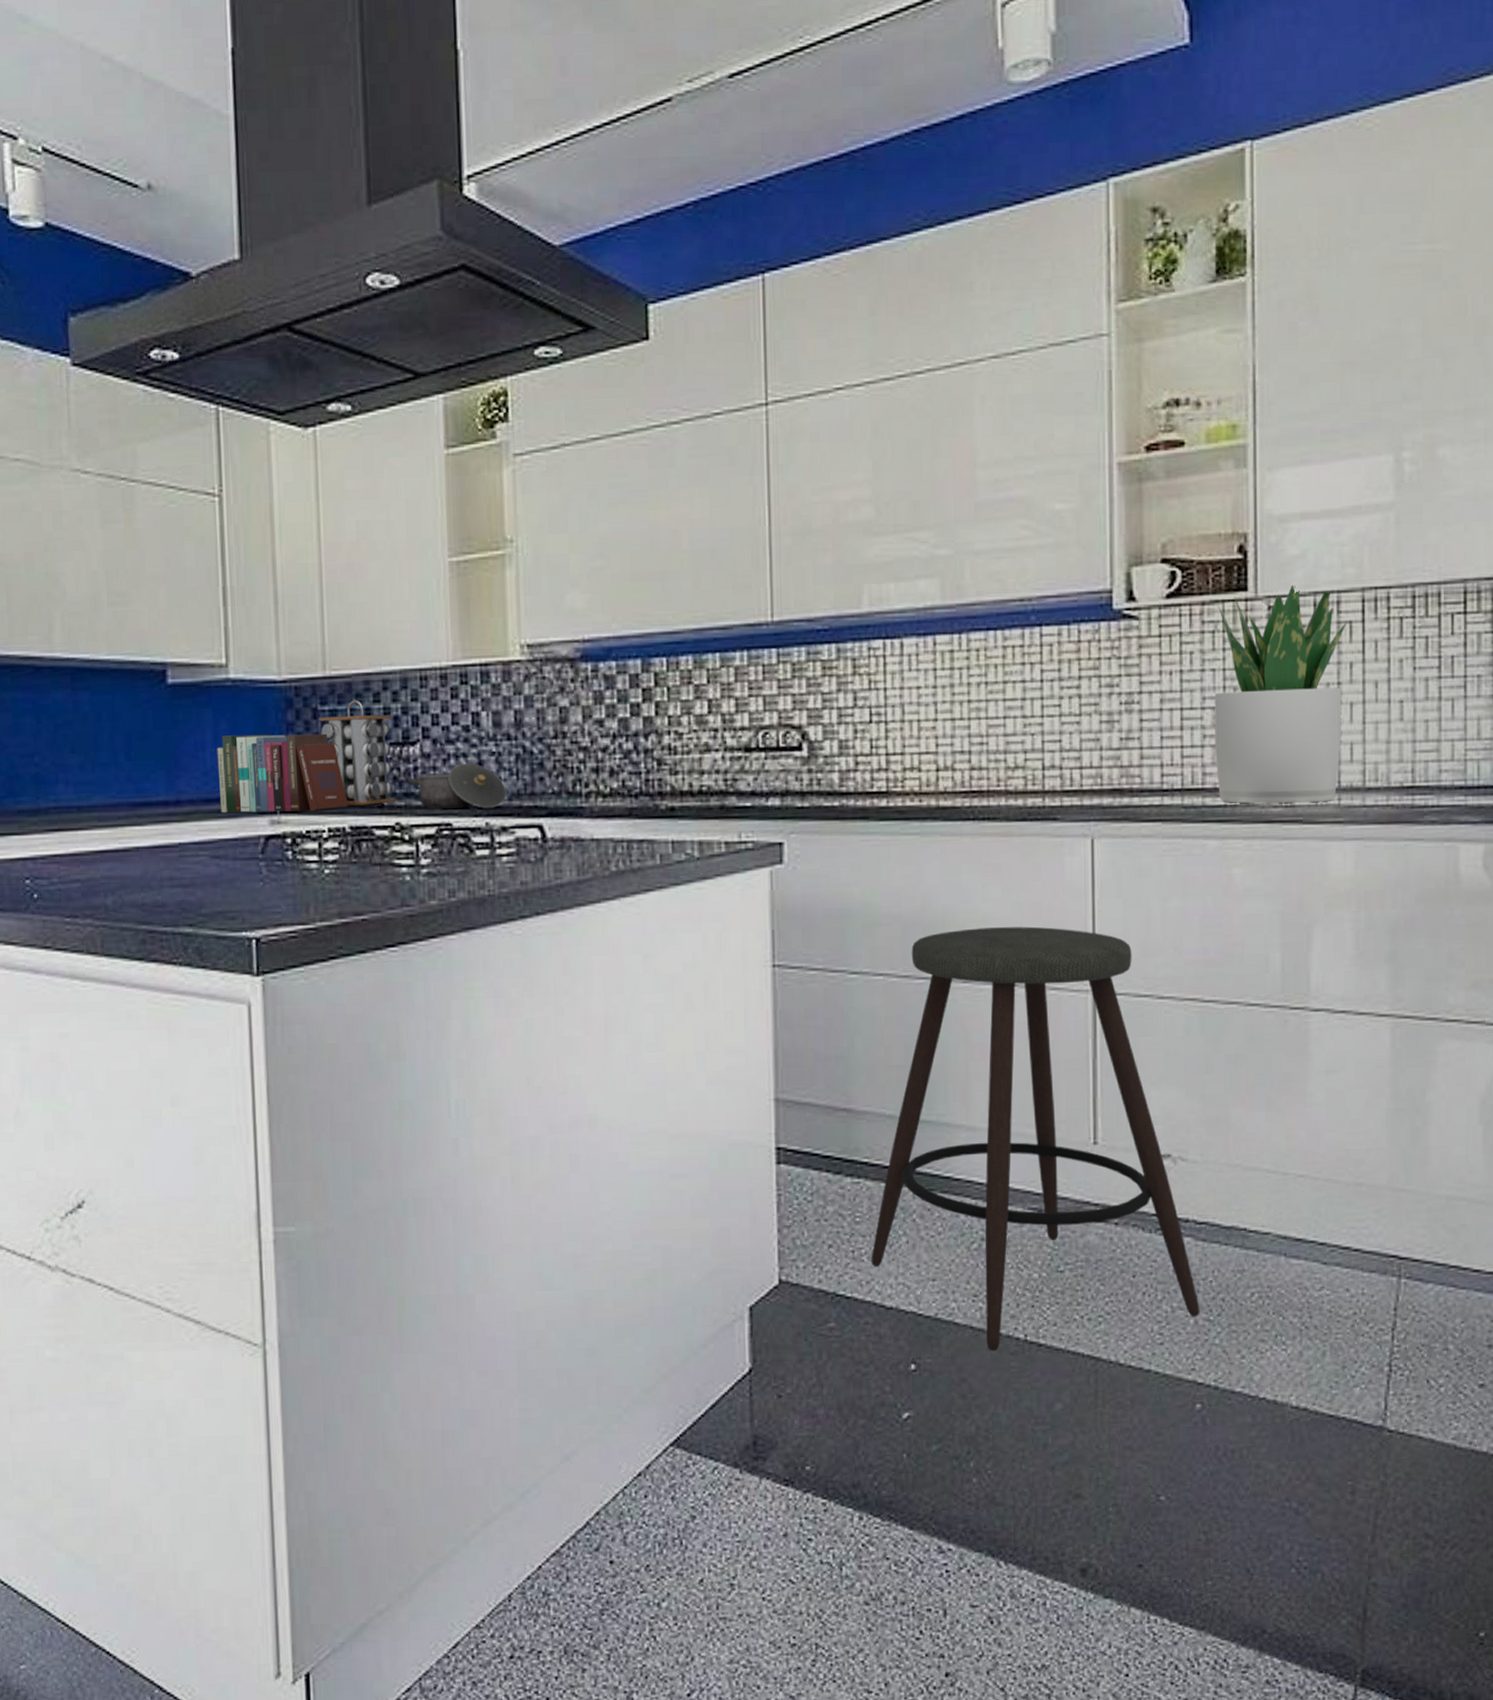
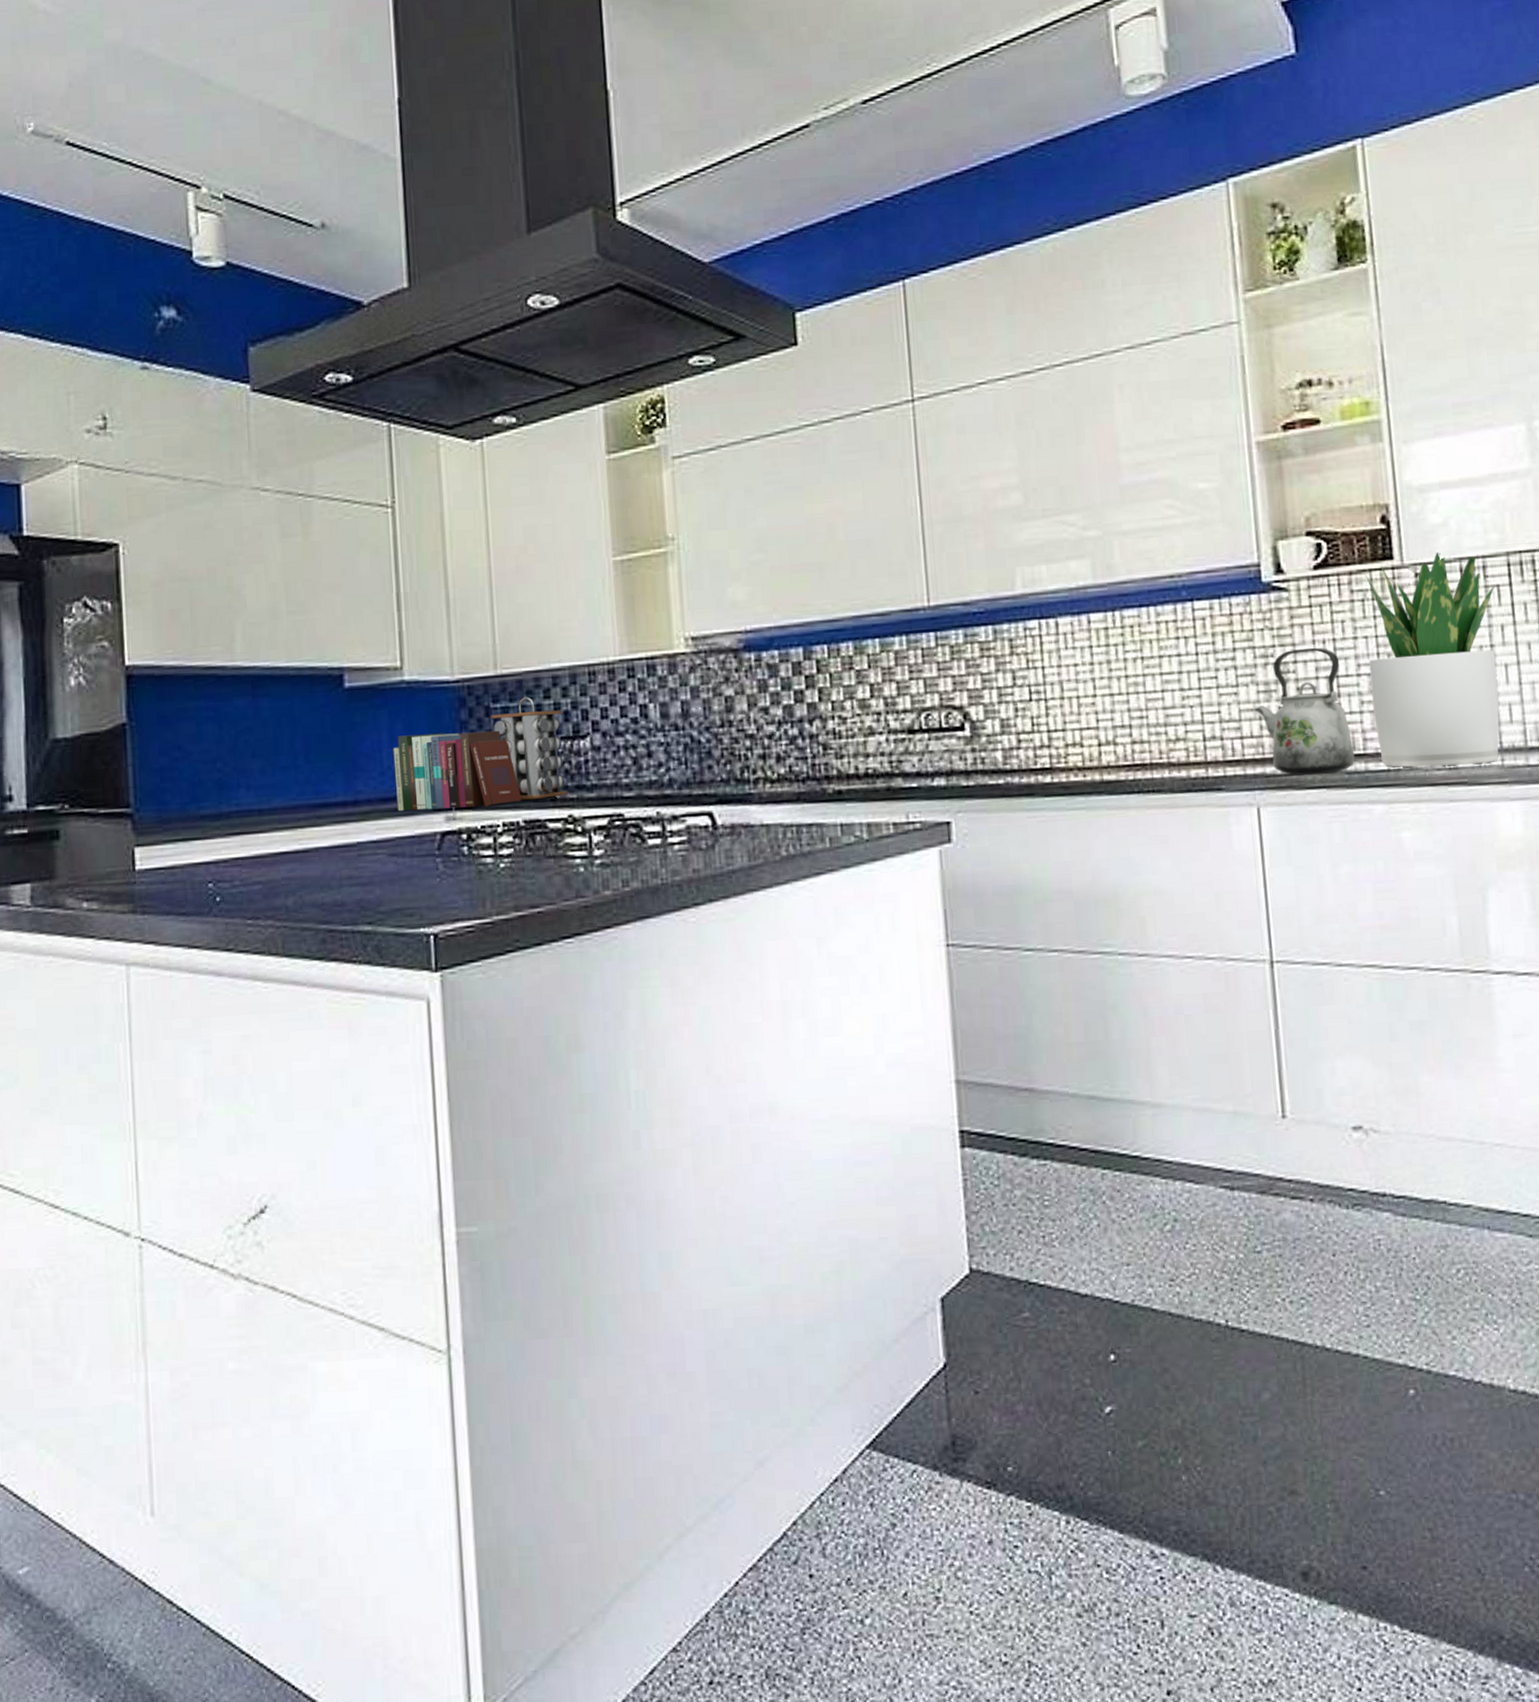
cooking pot: present [405,764,507,810] -> none [576,754,677,801]
bar stool: present [871,926,1200,1351] -> none [1062,897,1406,1339]
kettle: none [1096,678,1193,809] -> present [1255,647,1355,776]

